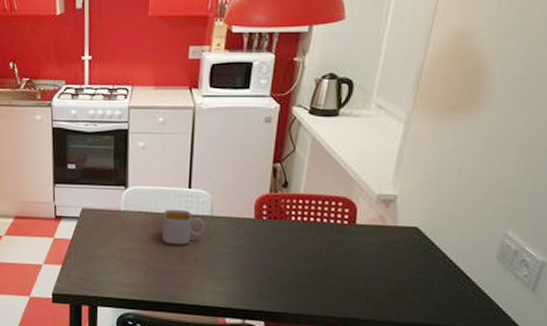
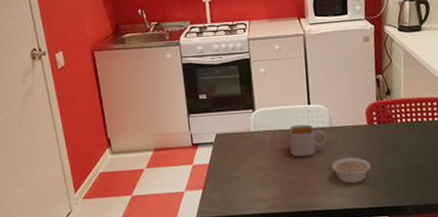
legume: none [206,251,257,281] -> present [331,157,376,184]

